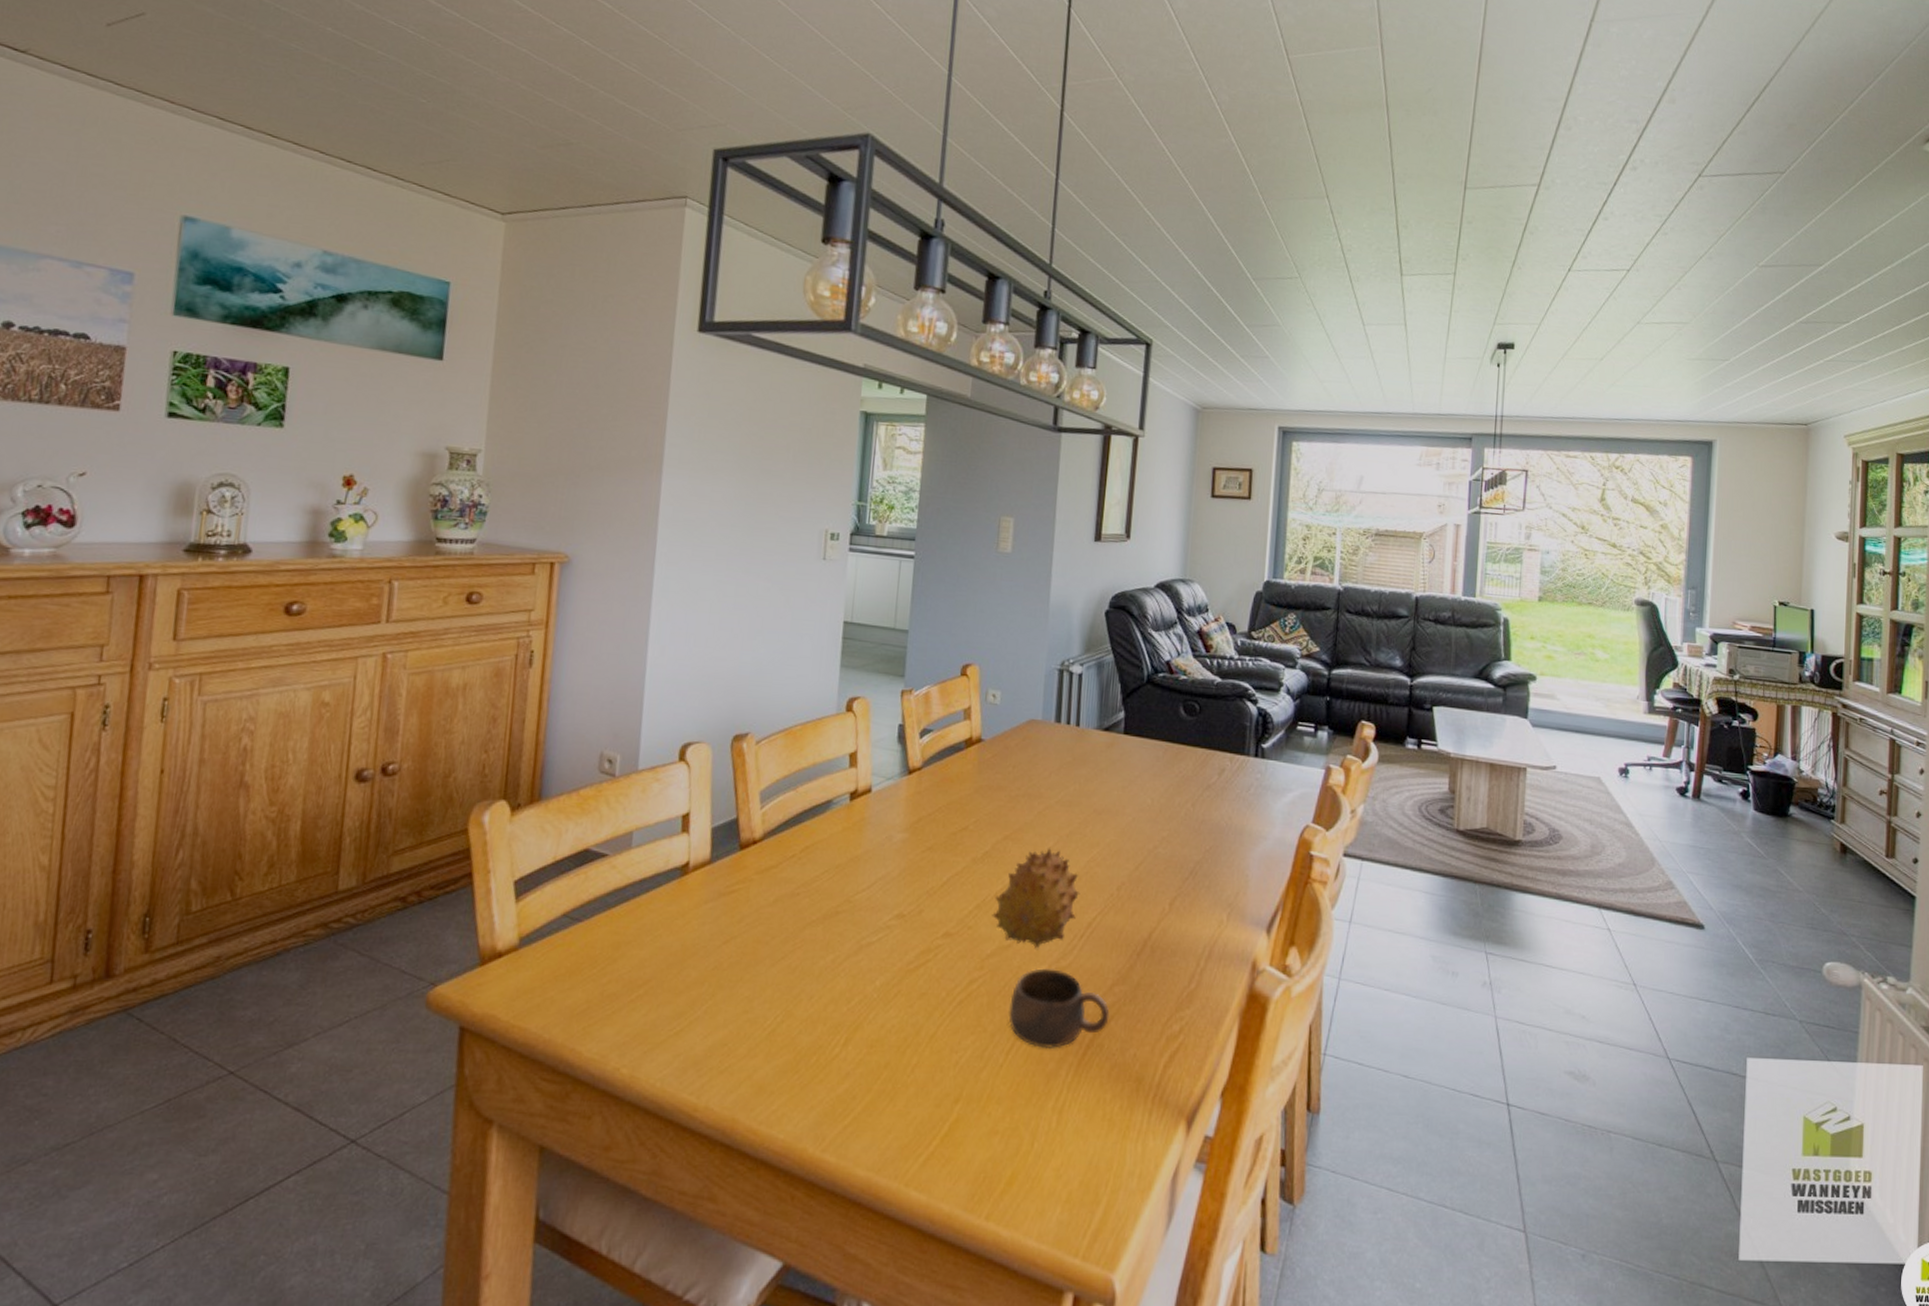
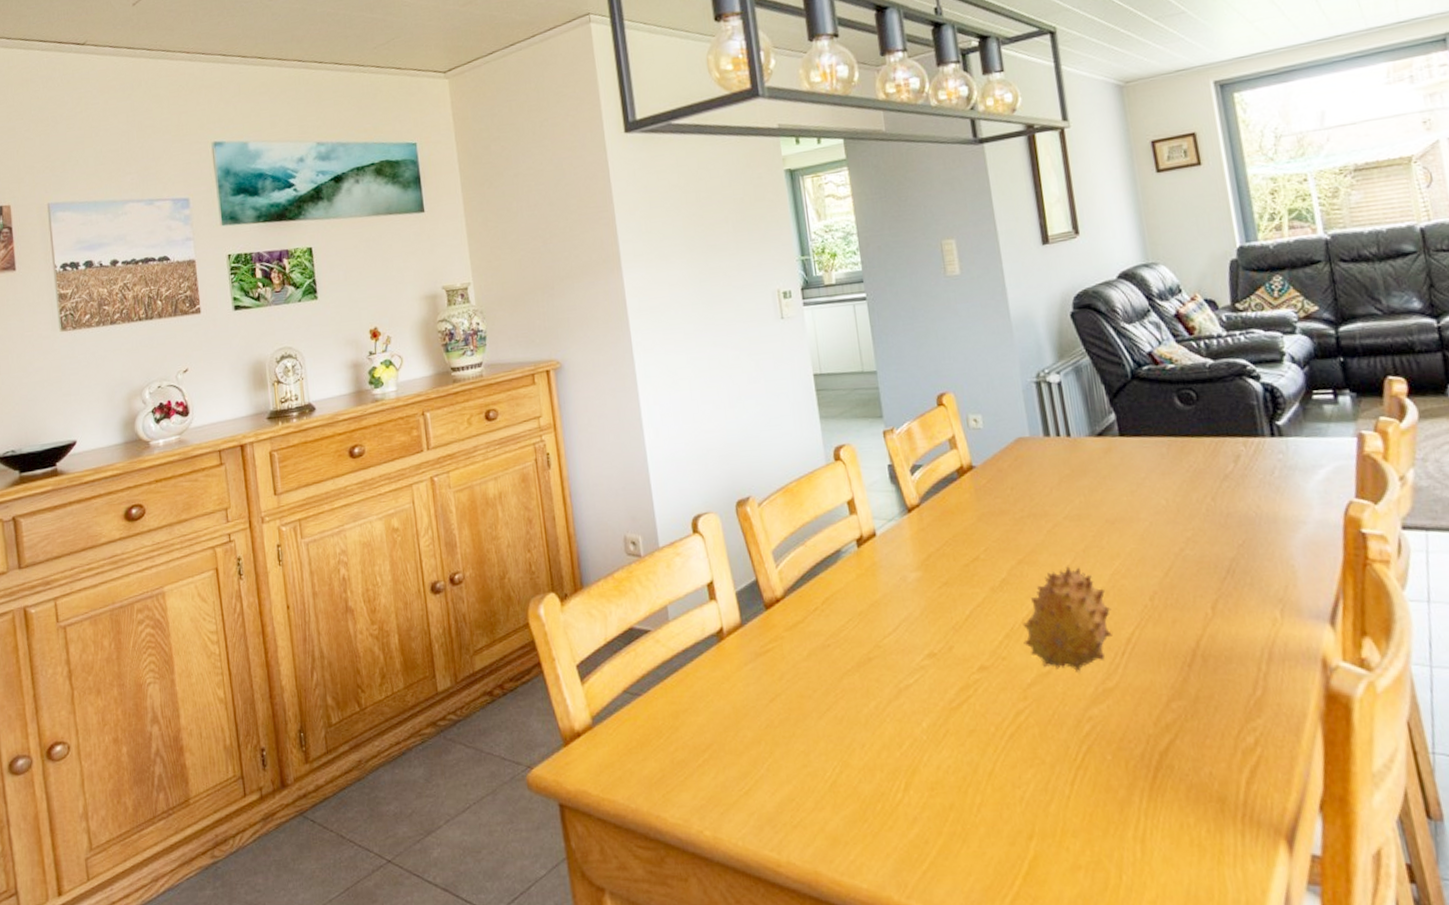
cup: present [1009,968,1110,1049] -> none [1062,691,1174,775]

